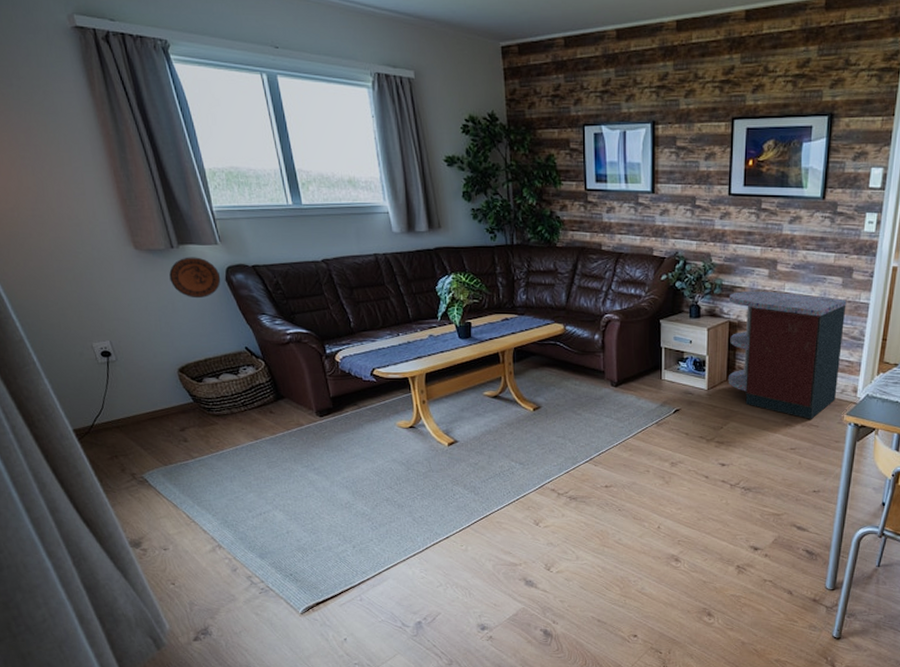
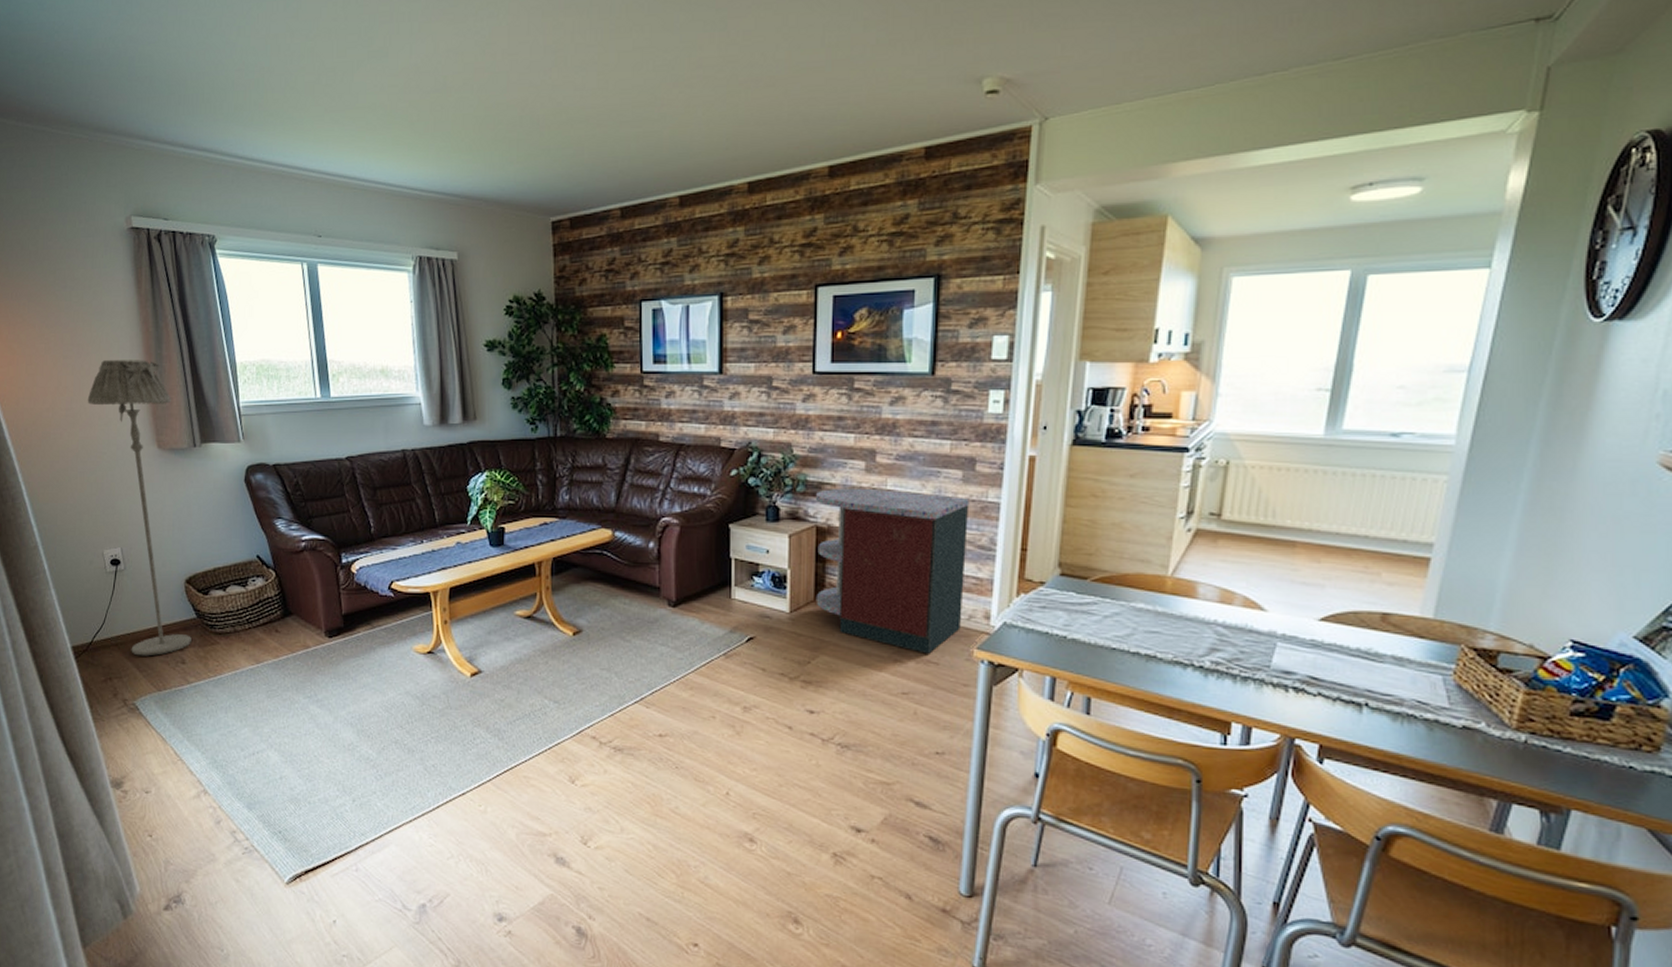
floor lamp: none [53,162,191,436] -> present [87,360,192,656]
decorative plate: present [169,257,221,299] -> none [188,456,240,501]

